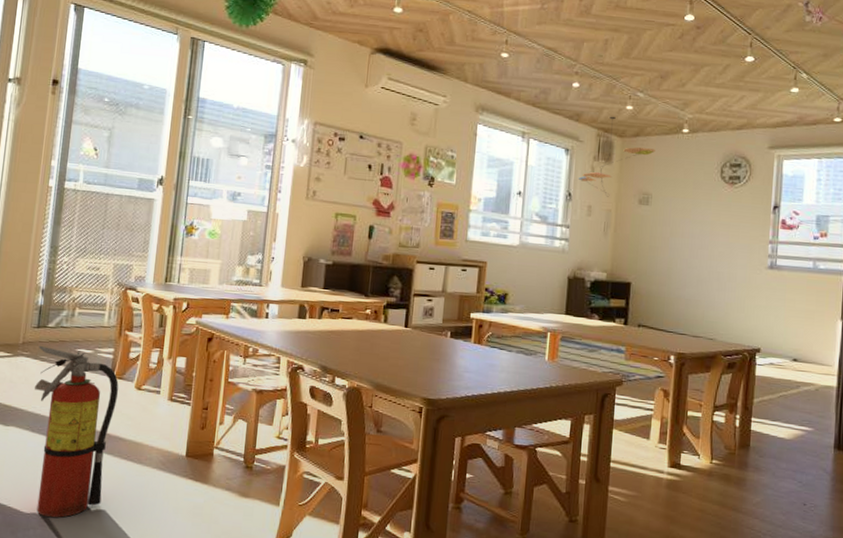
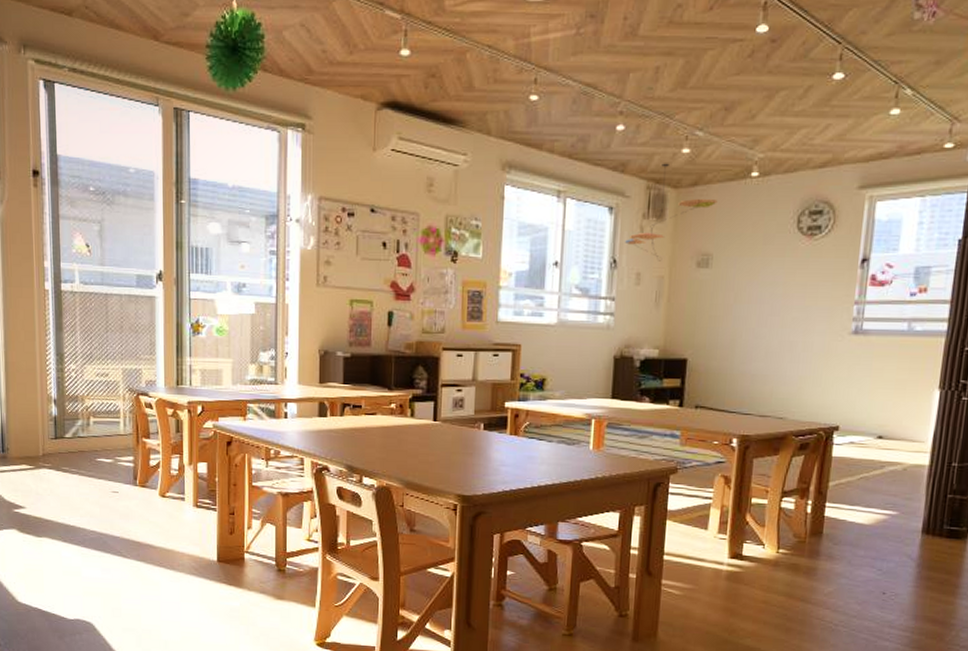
fire extinguisher: present [35,346,119,518] -> none [58,457,144,623]

